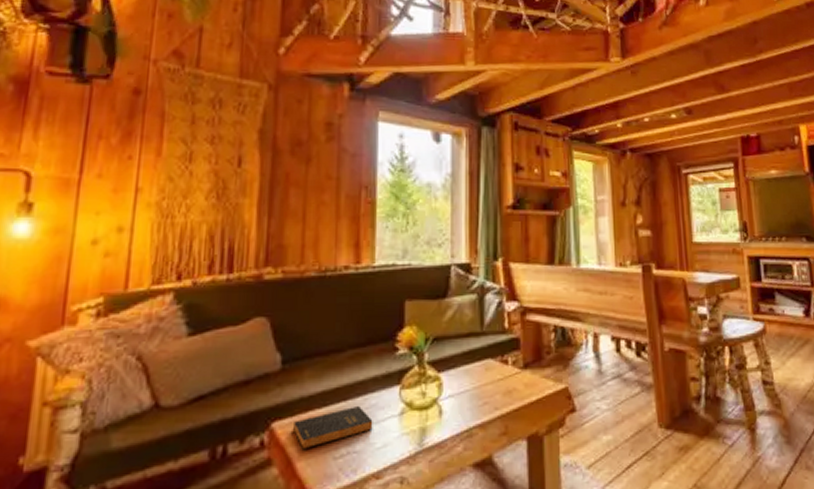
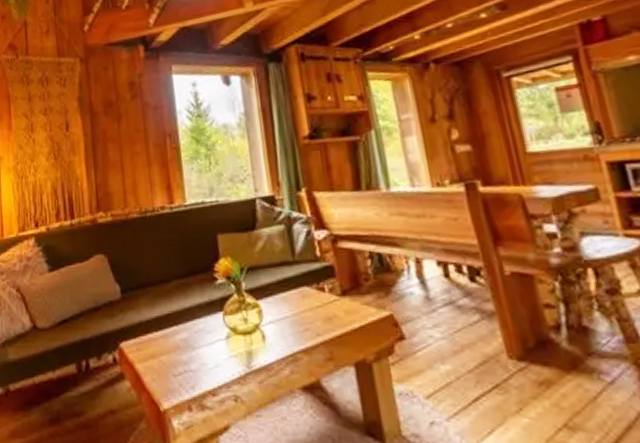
book: present [290,405,373,450] -> none [135,329,204,367]

